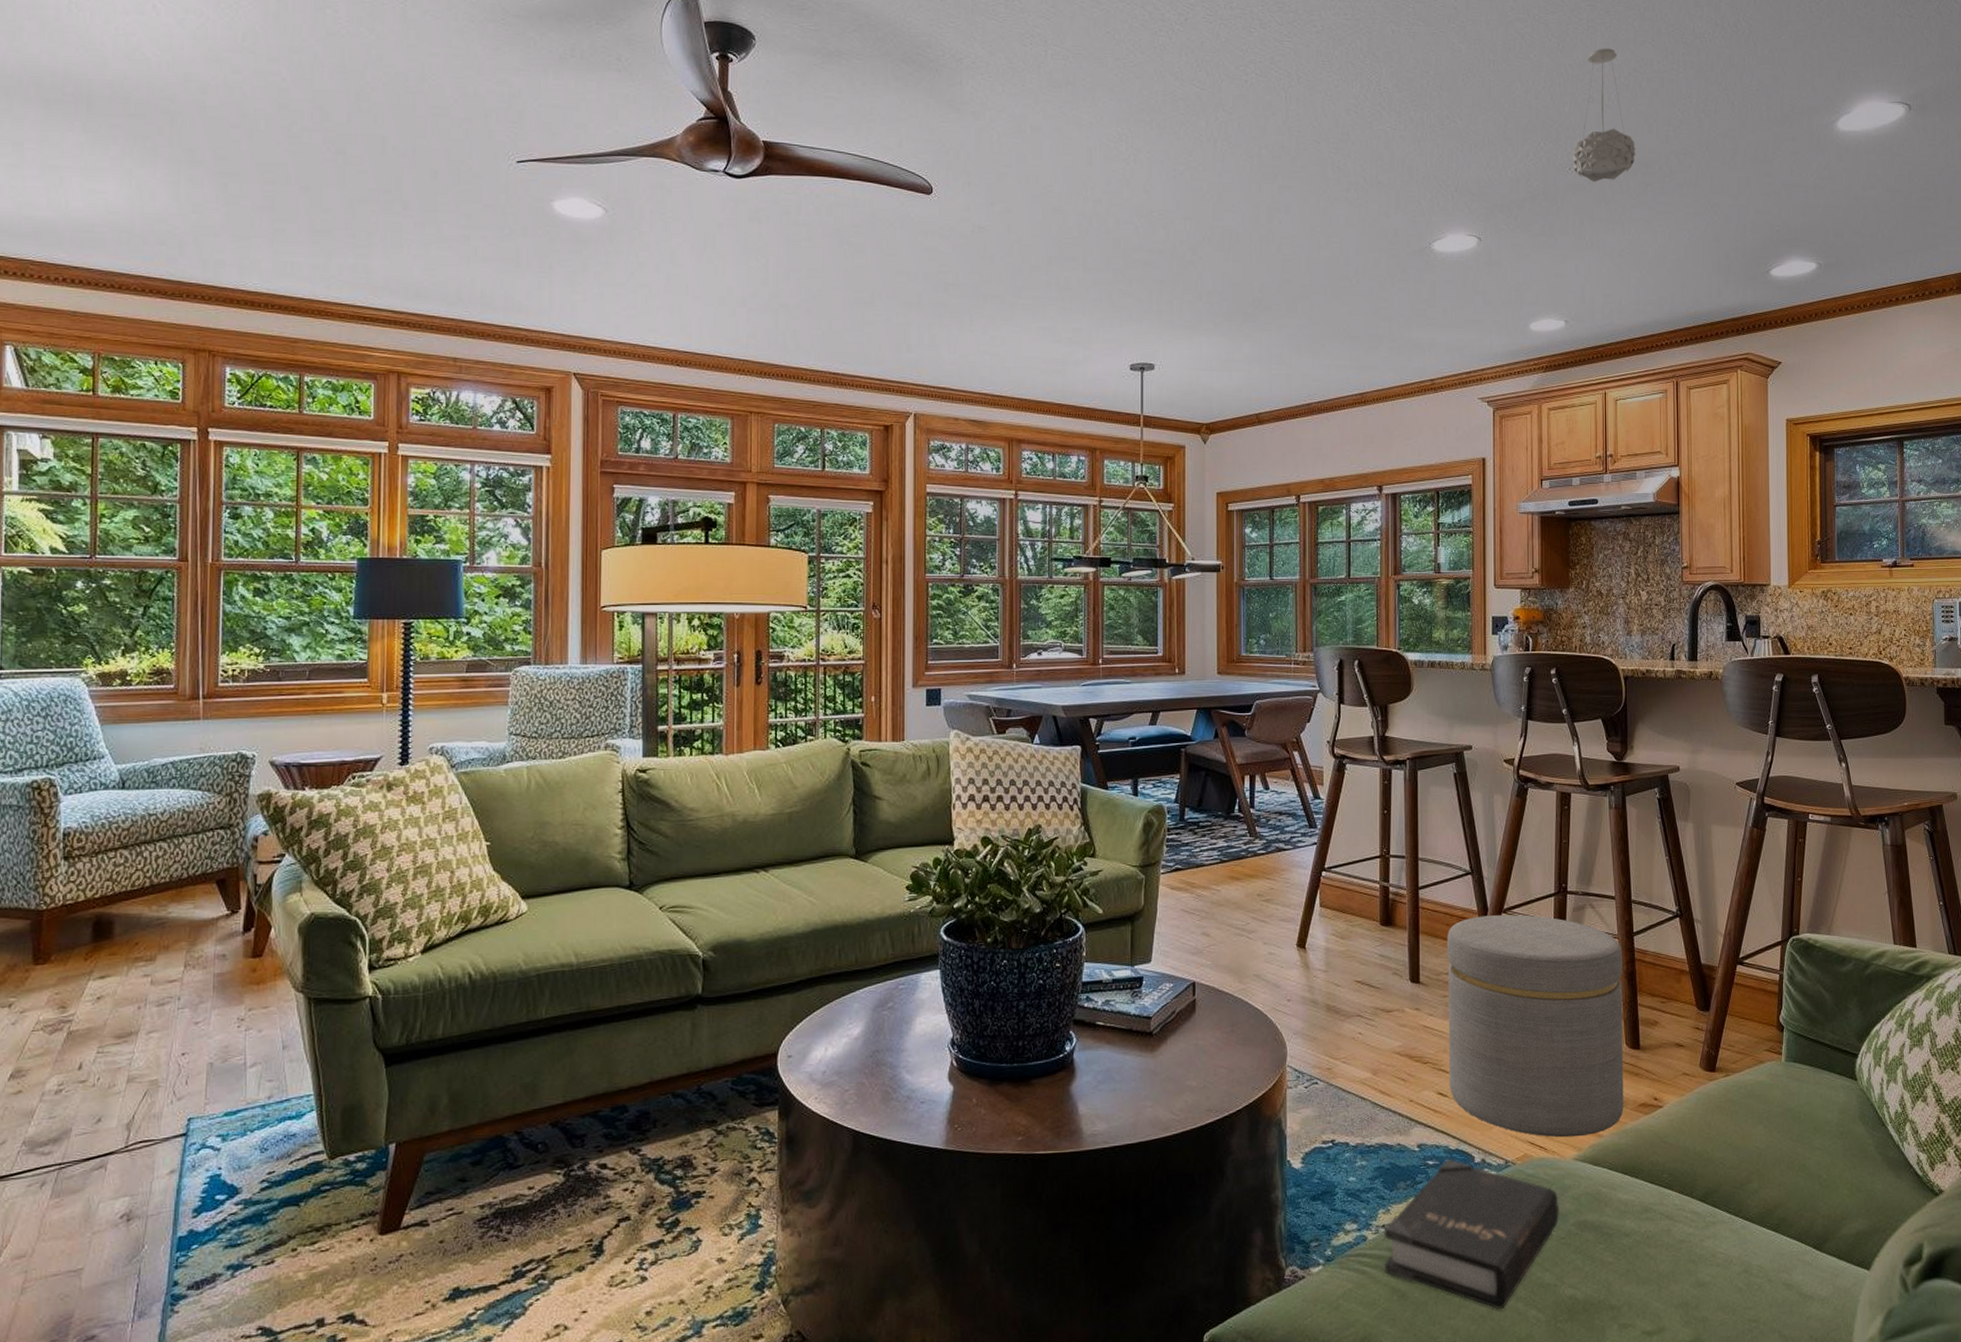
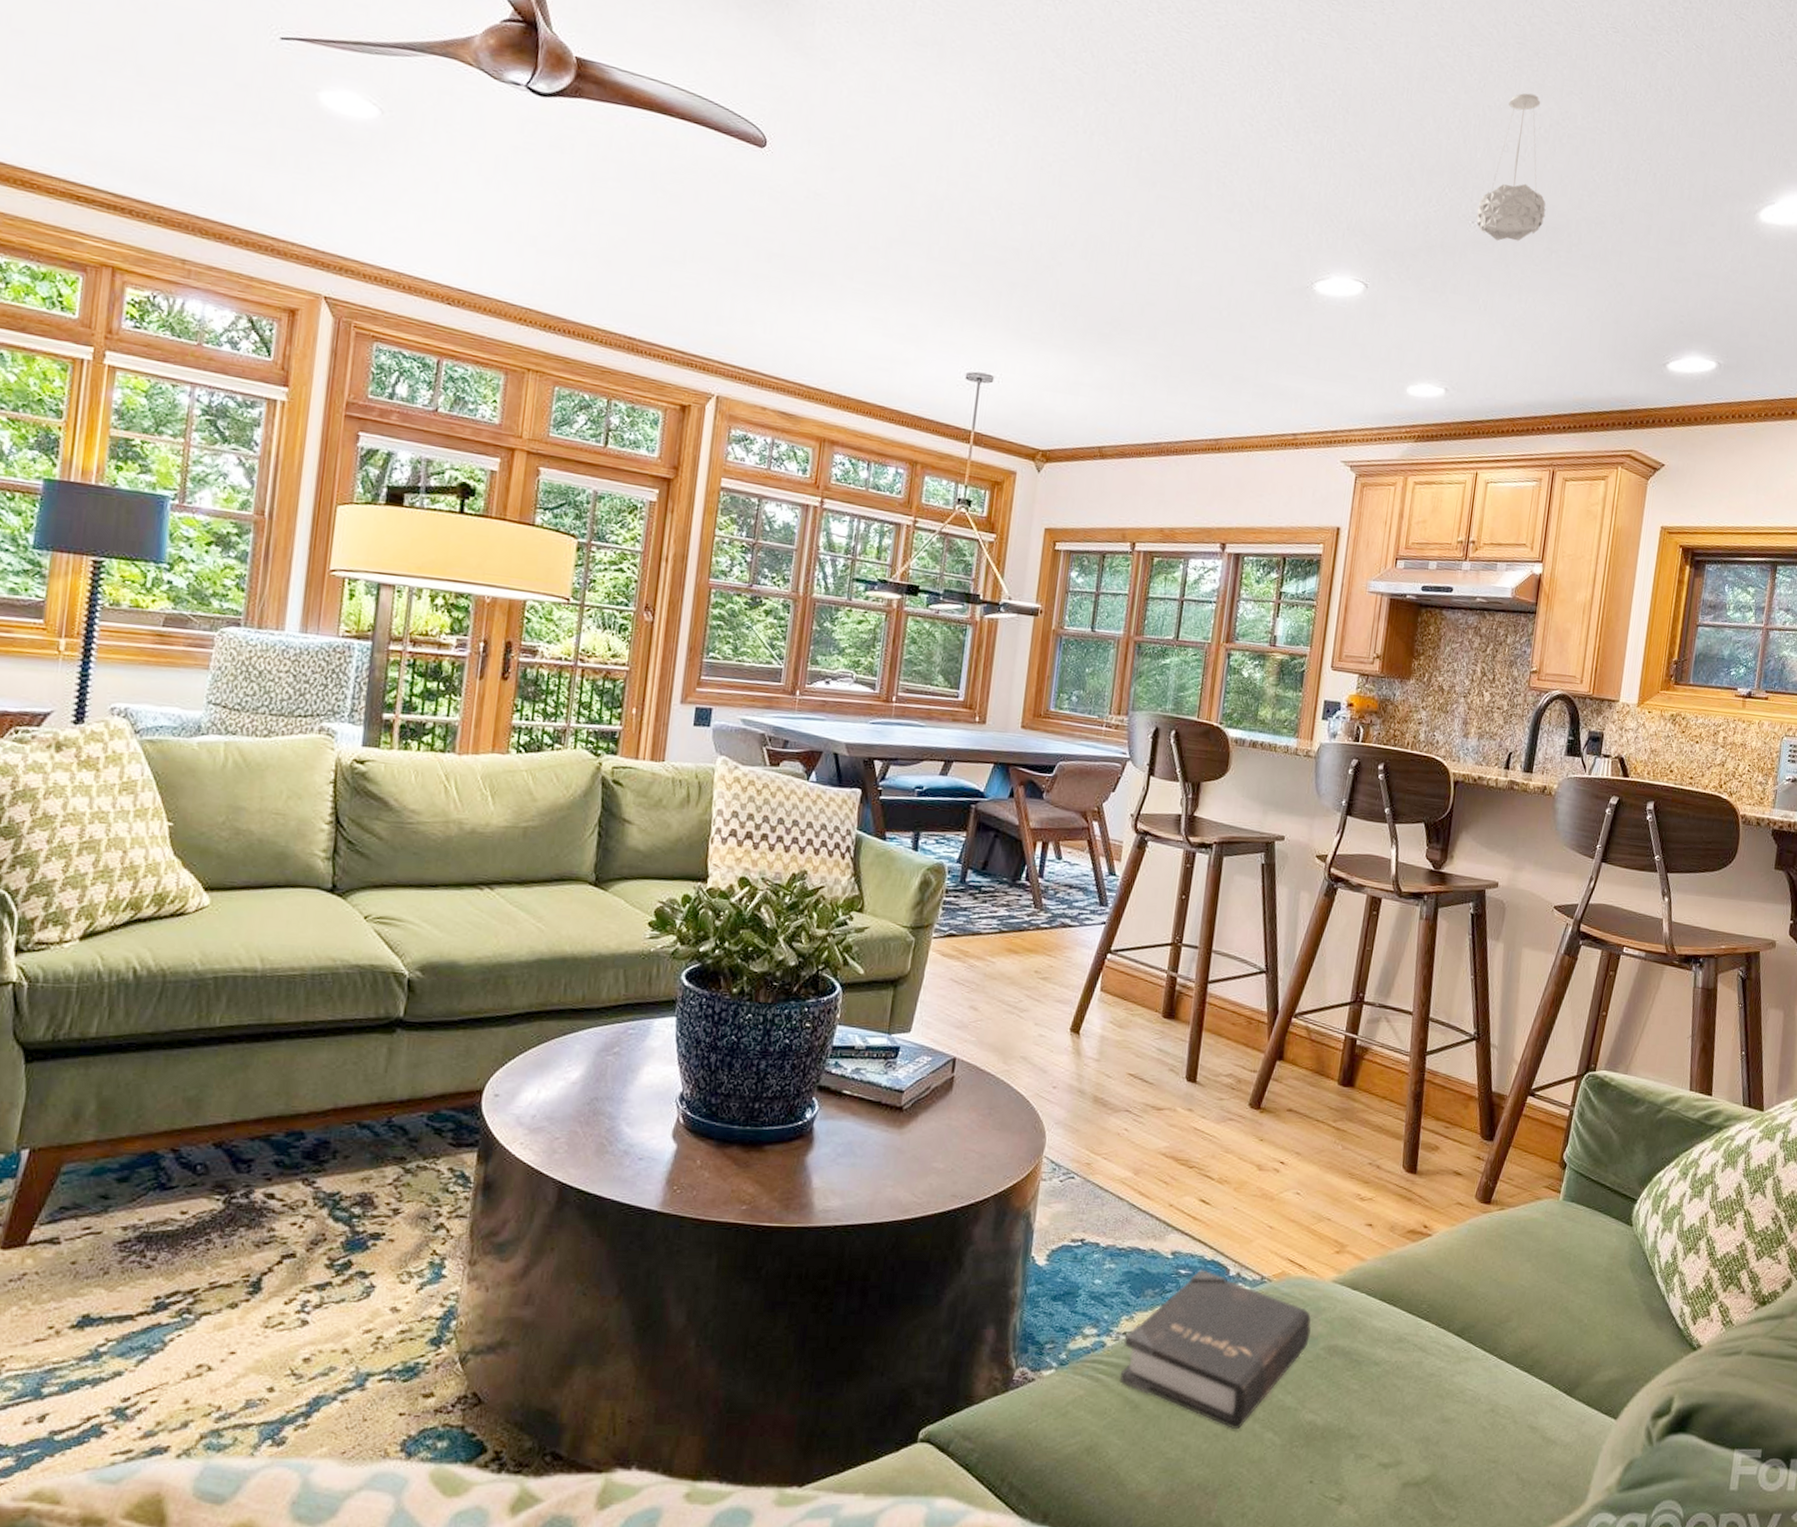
ottoman: present [1446,914,1624,1138] -> none [1213,1018,1412,1259]

